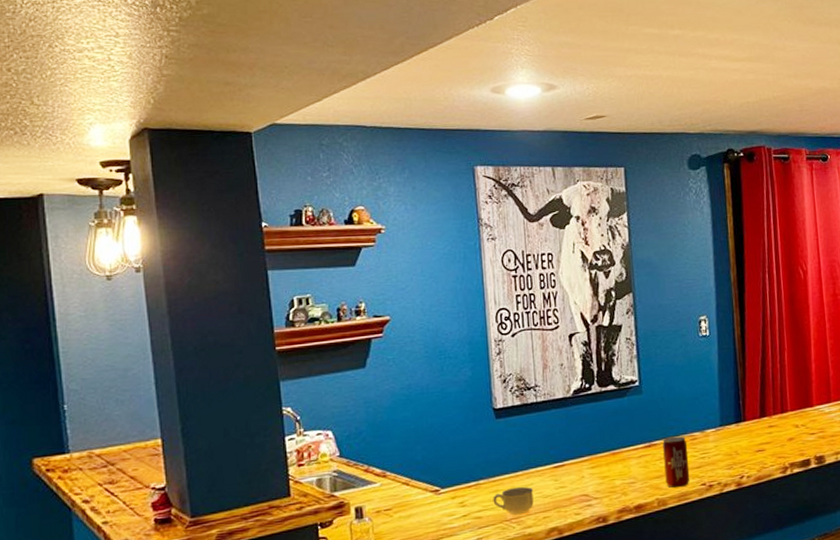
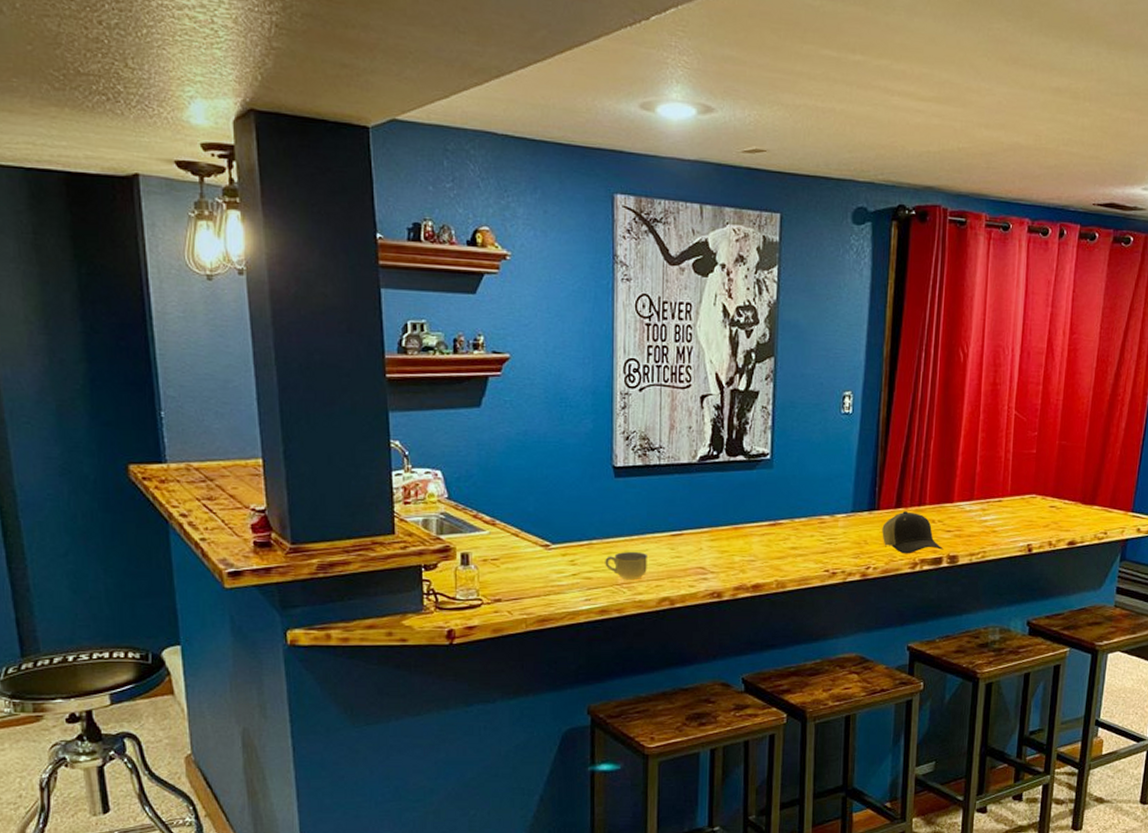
beer can: present [663,436,690,488] -> none [787,517,815,572]
baseball cap: none [750,419,810,460] -> present [882,511,944,554]

